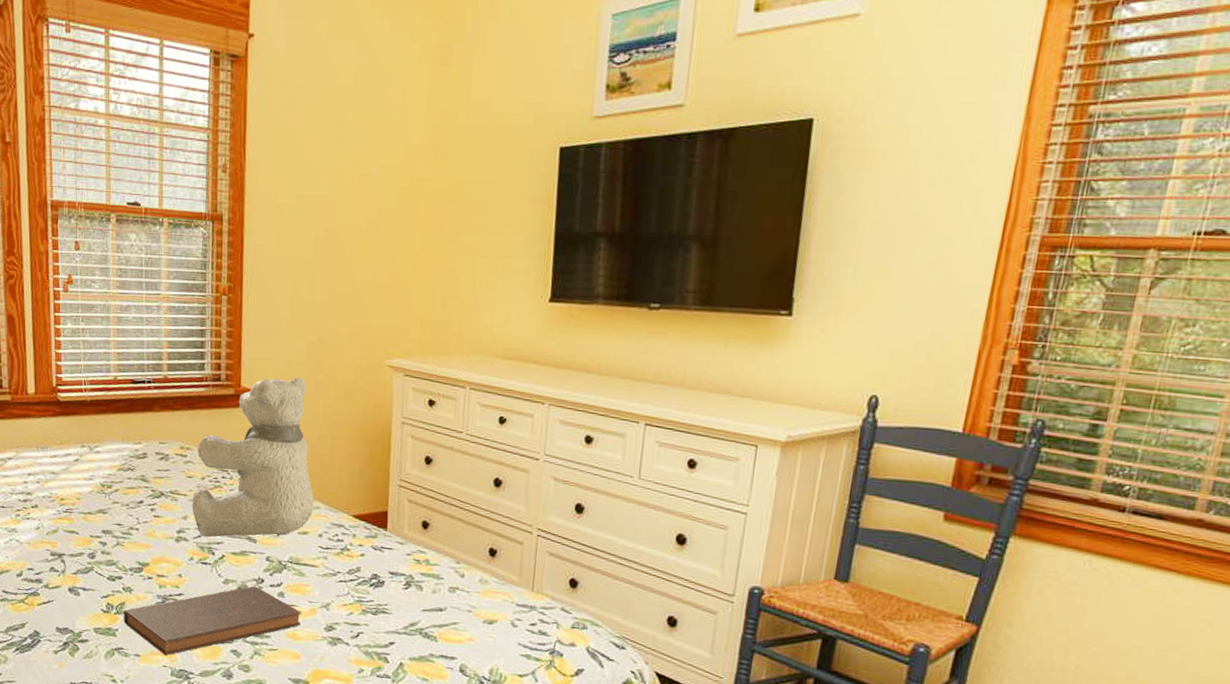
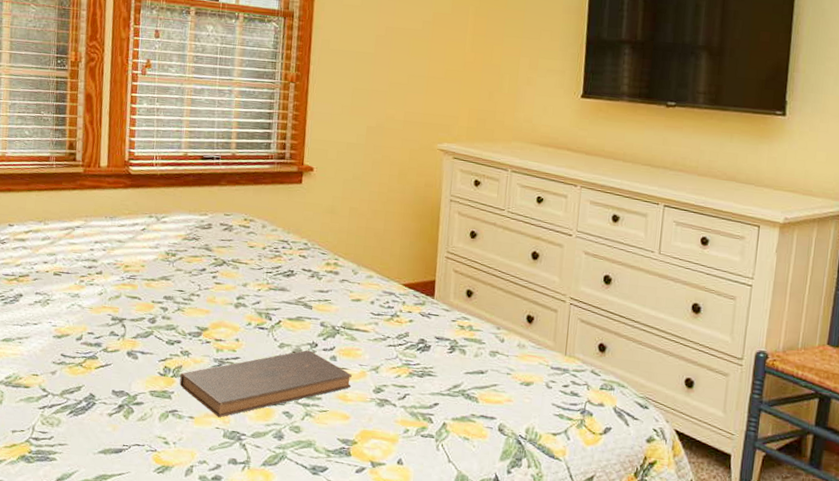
teddy bear: present [192,378,315,538] -> none [252,158,368,304]

